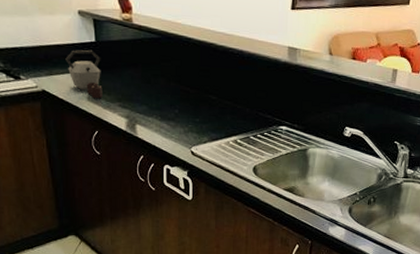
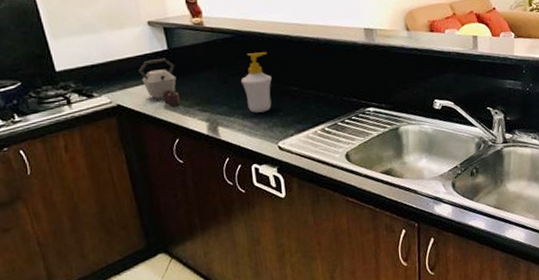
soap bottle: none [162,56,192,116] -> present [240,52,272,113]

